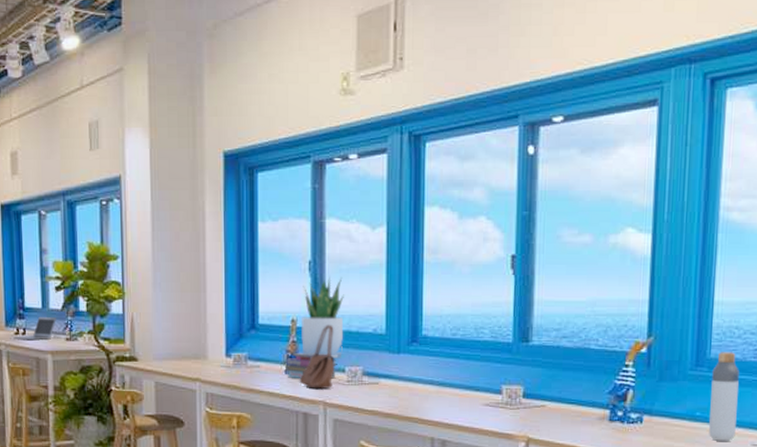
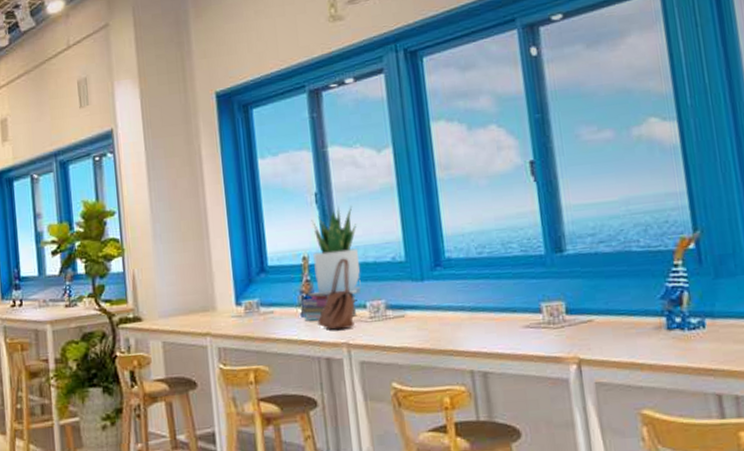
laptop: present [13,316,56,341] -> none [10,284,54,312]

